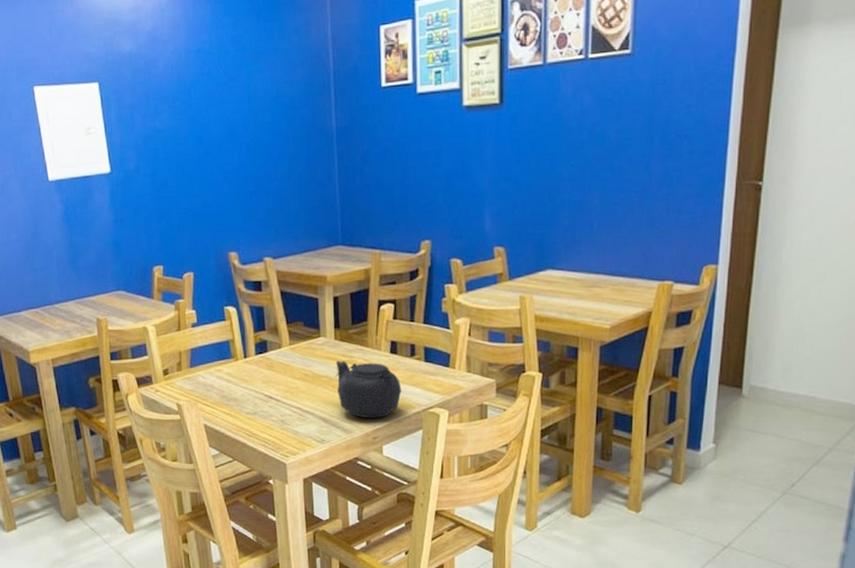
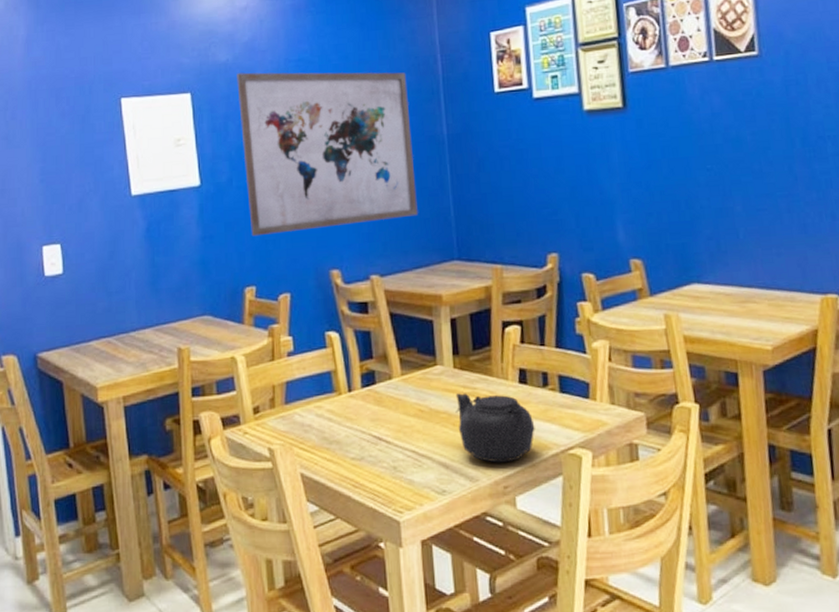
wall art: none [141,63,307,221] -> present [237,72,418,237]

